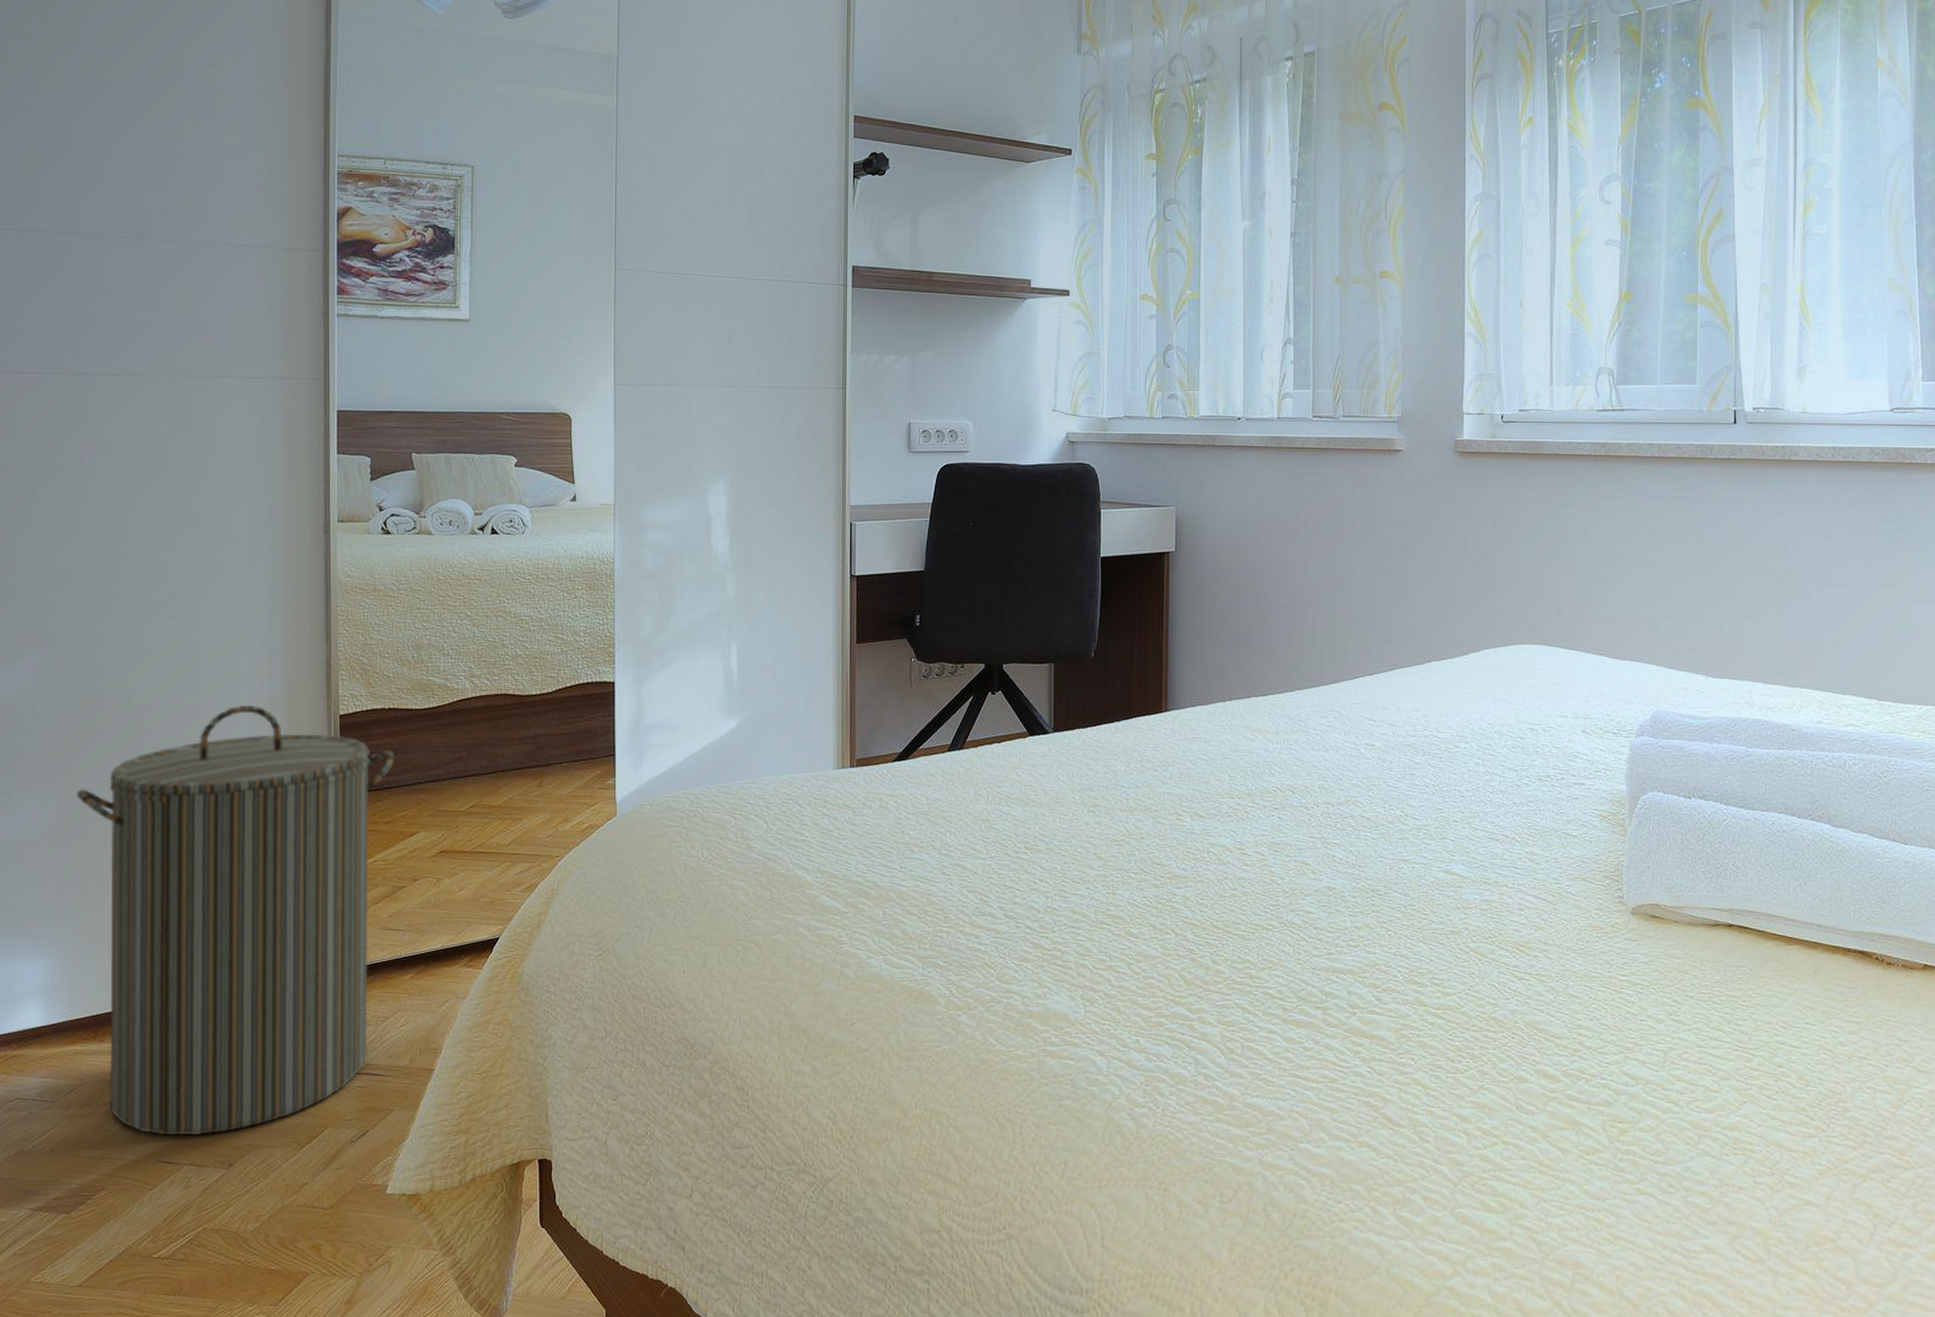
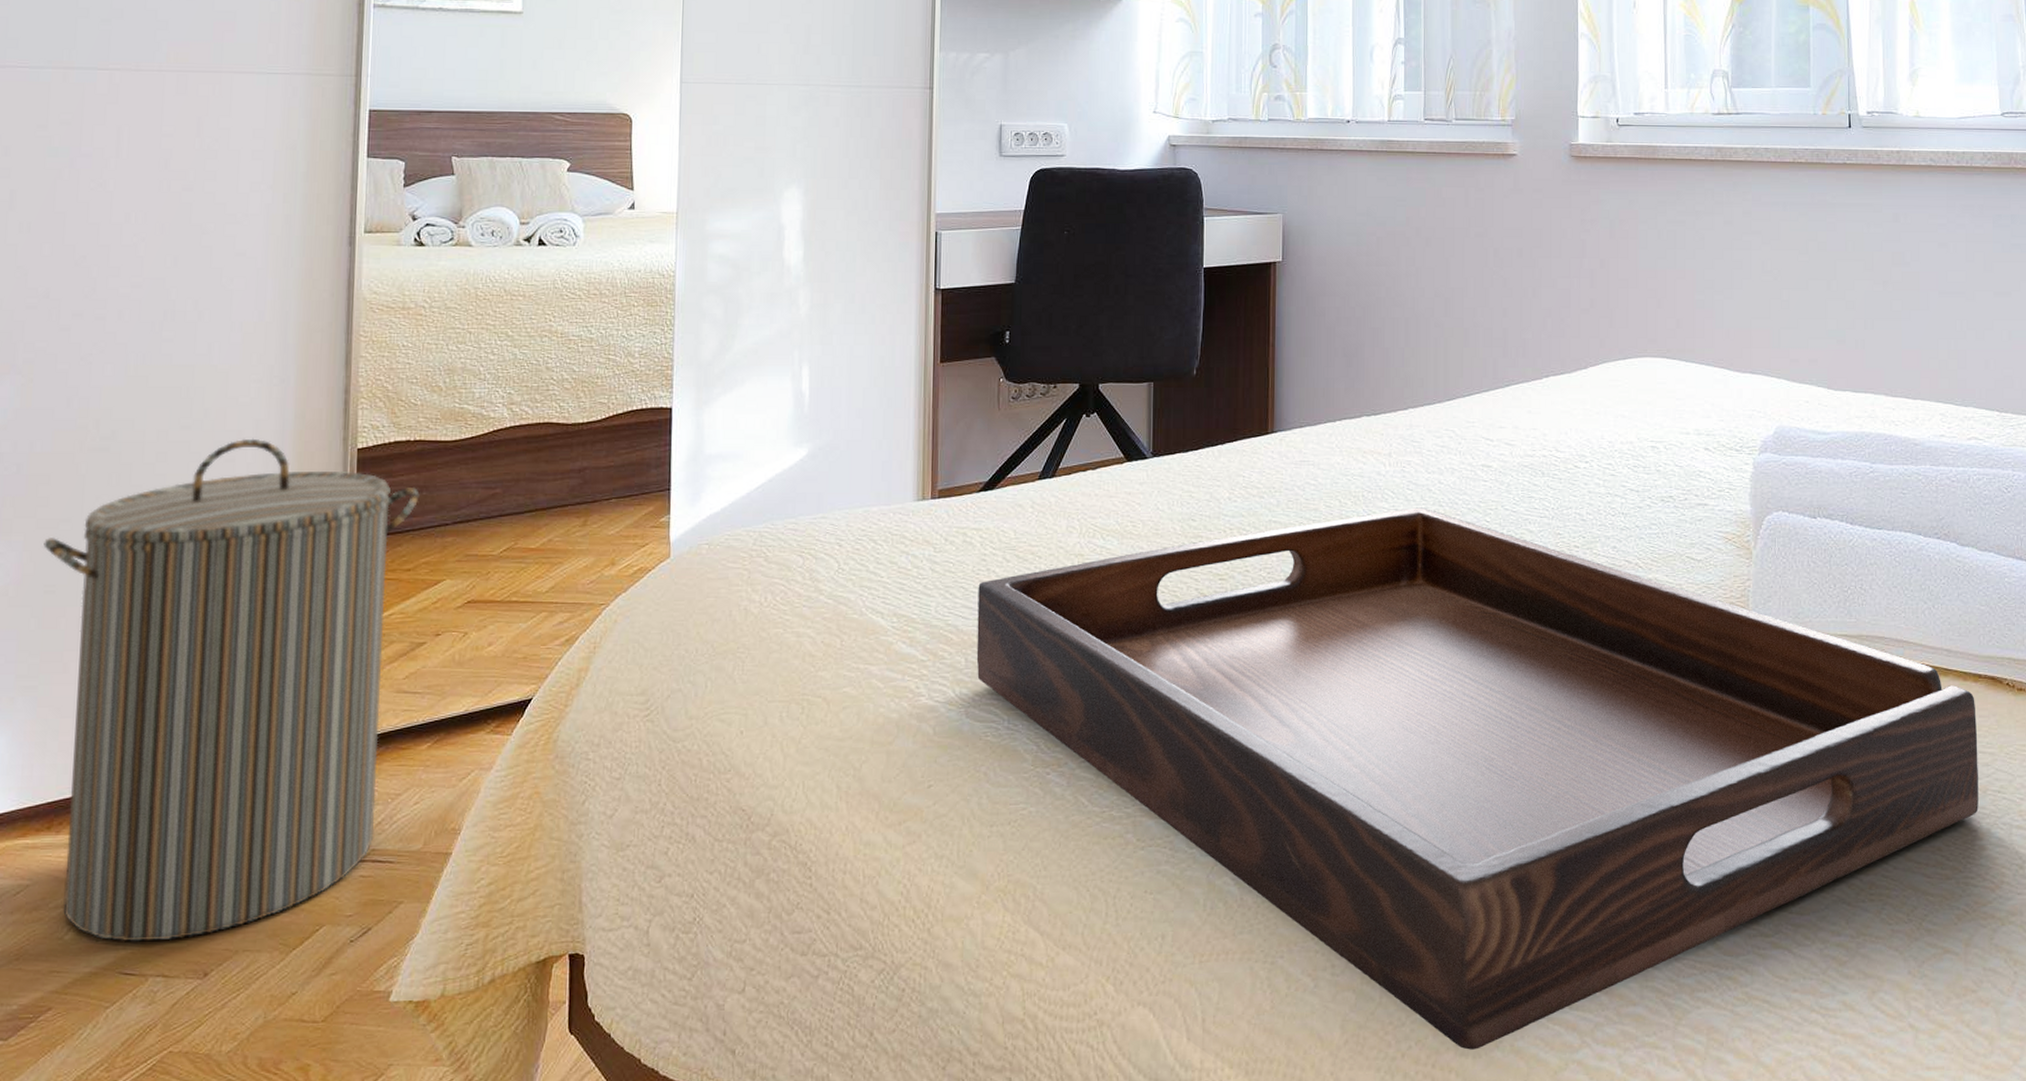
serving tray: none [893,782,1845,1274] -> present [976,507,1978,1050]

